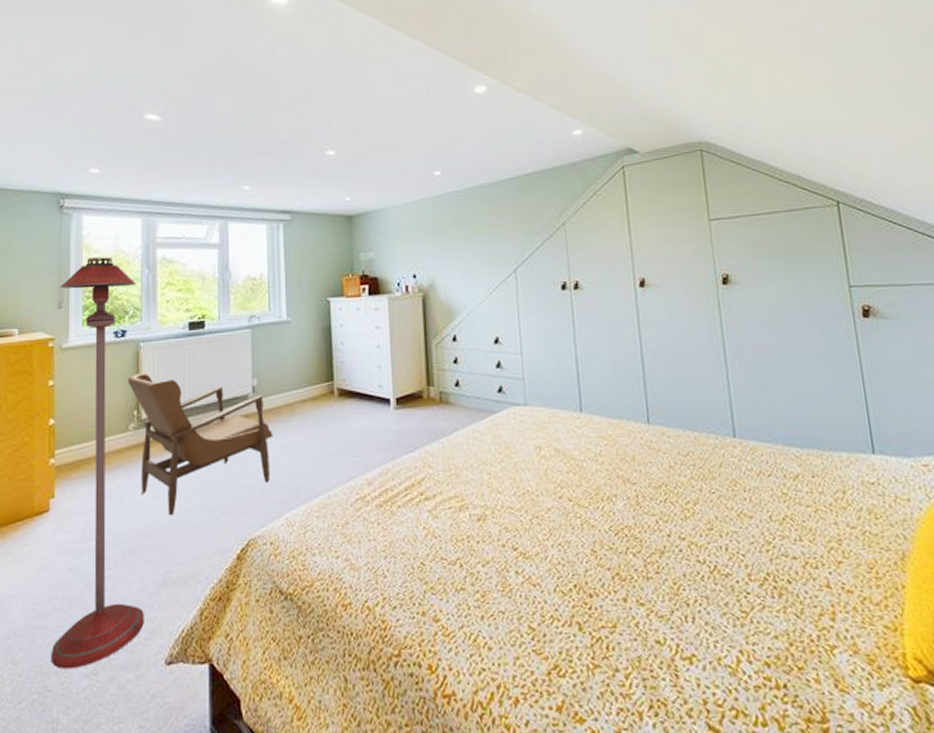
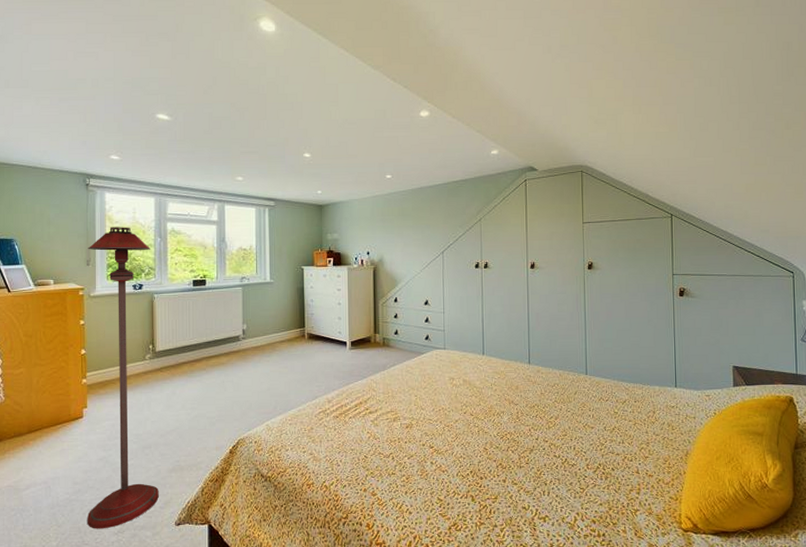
armchair: present [127,372,273,515] -> none [144,317,258,421]

